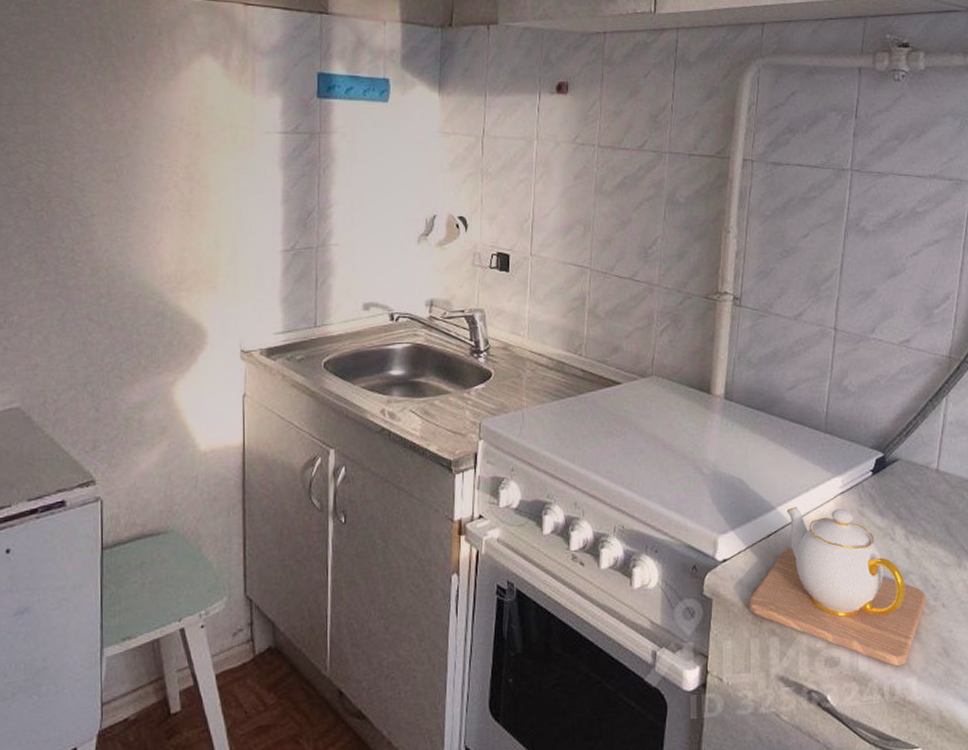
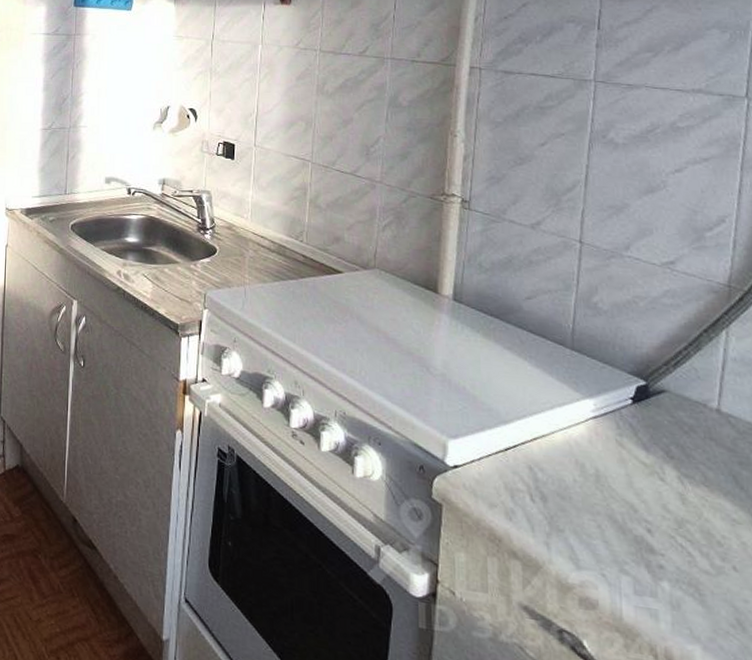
teapot: present [749,507,926,667] -> none [484,423,710,628]

